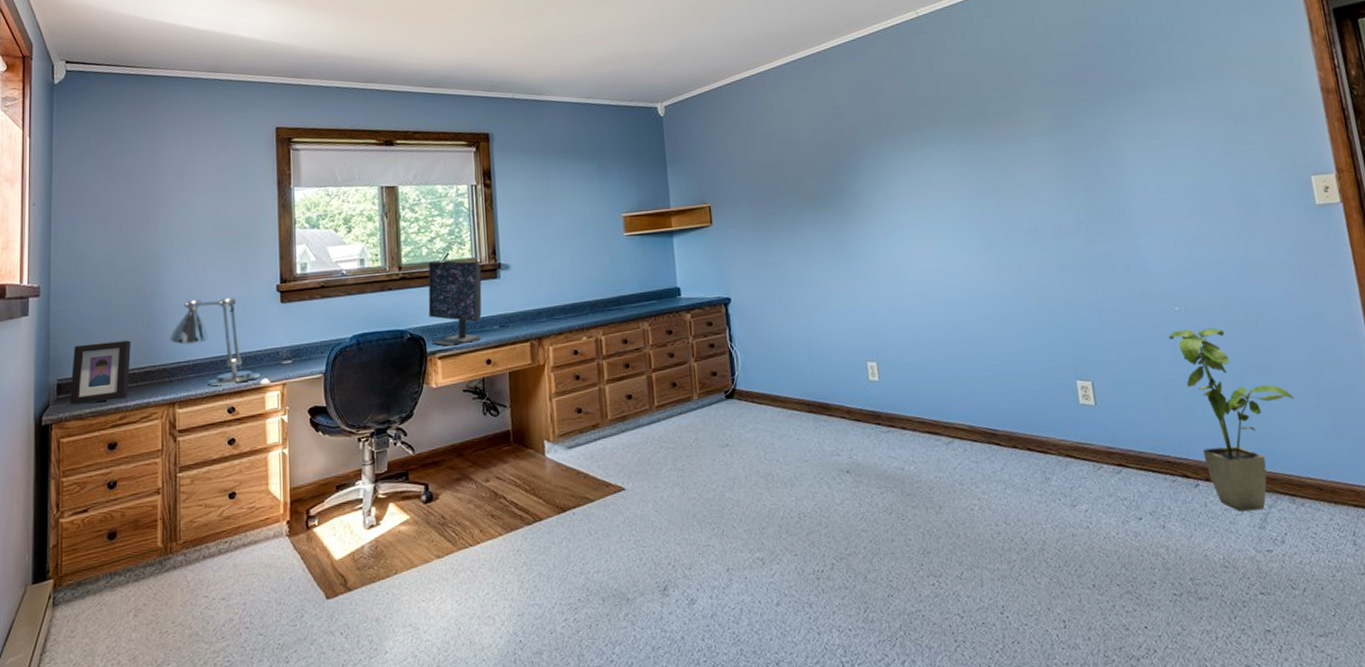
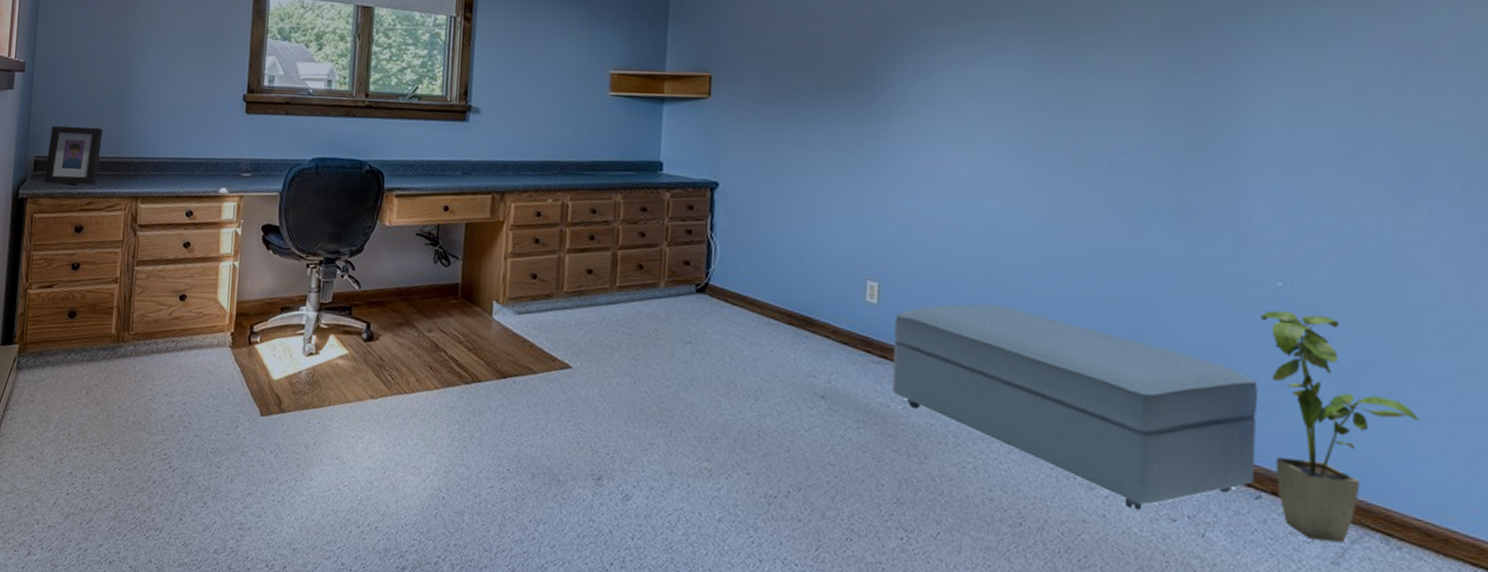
desk lamp: present [169,298,260,387] -> none [137,97,220,190]
computer monitor: present [428,261,482,347] -> none [390,93,451,187]
ottoman: none [895,363,1191,517] -> present [891,303,1258,511]

